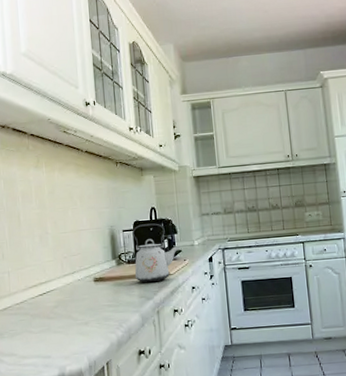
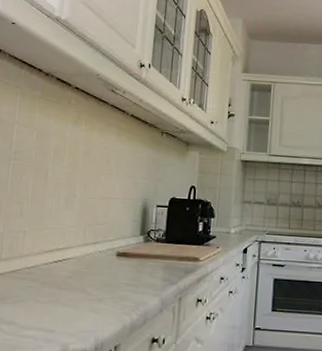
kettle: present [132,223,180,283] -> none [161,202,214,267]

